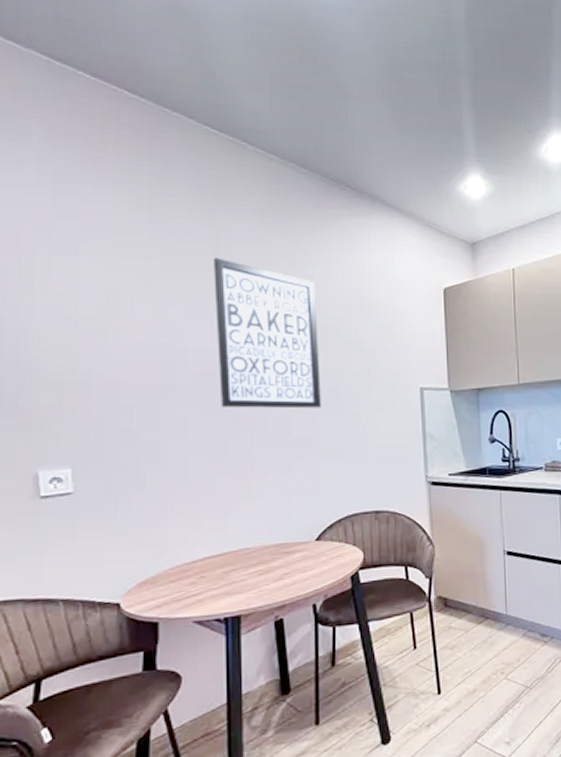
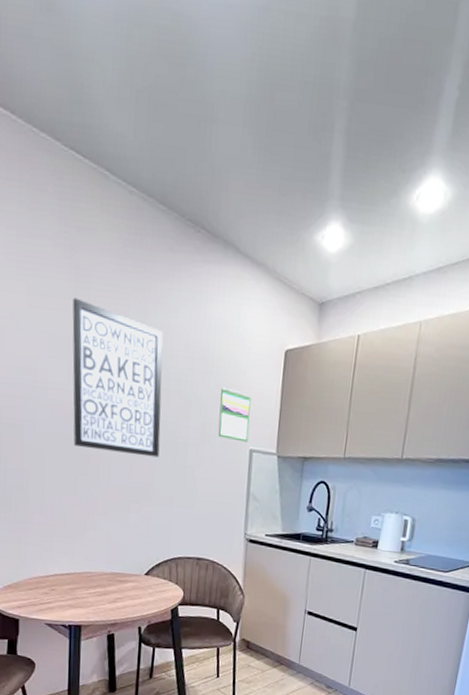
calendar: none [381,329,417,381] -> present [218,387,251,442]

